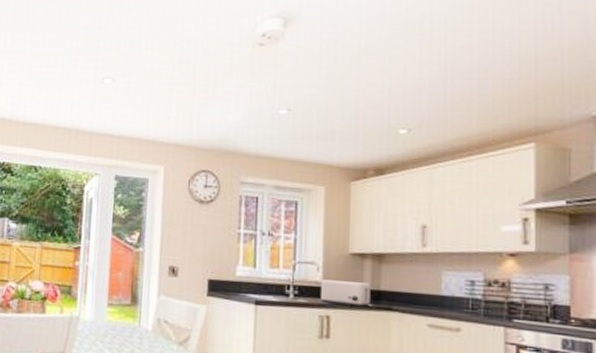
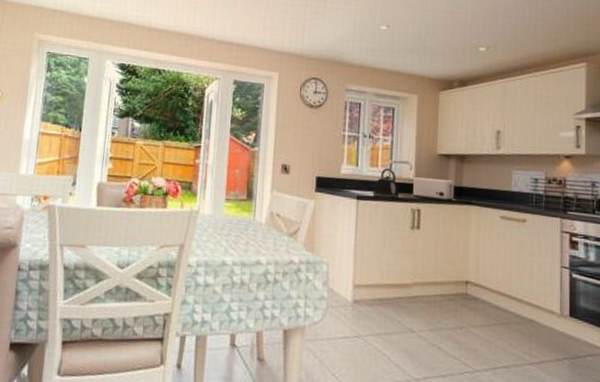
kettle: none [273,269,305,305] -> present [372,168,400,199]

